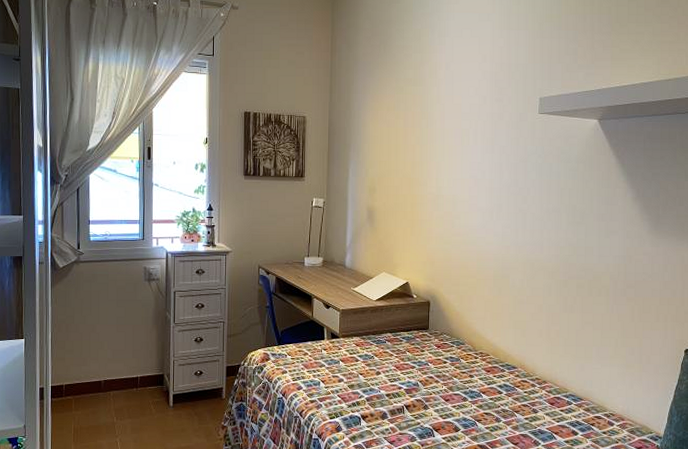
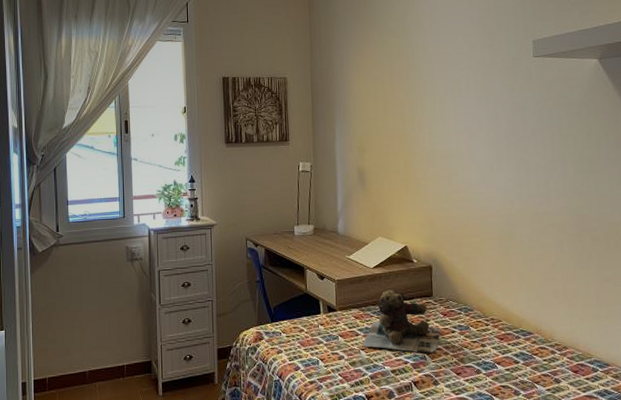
teddy bear: none [362,321,434,380] -> present [363,290,441,353]

